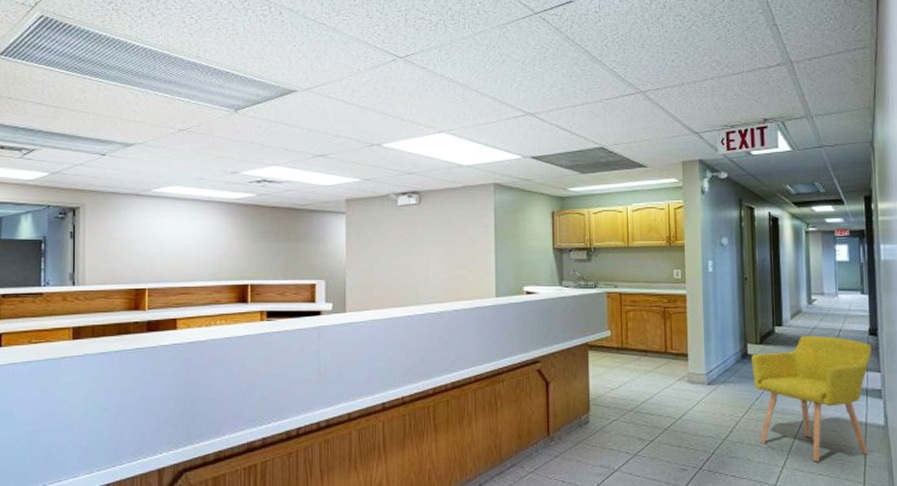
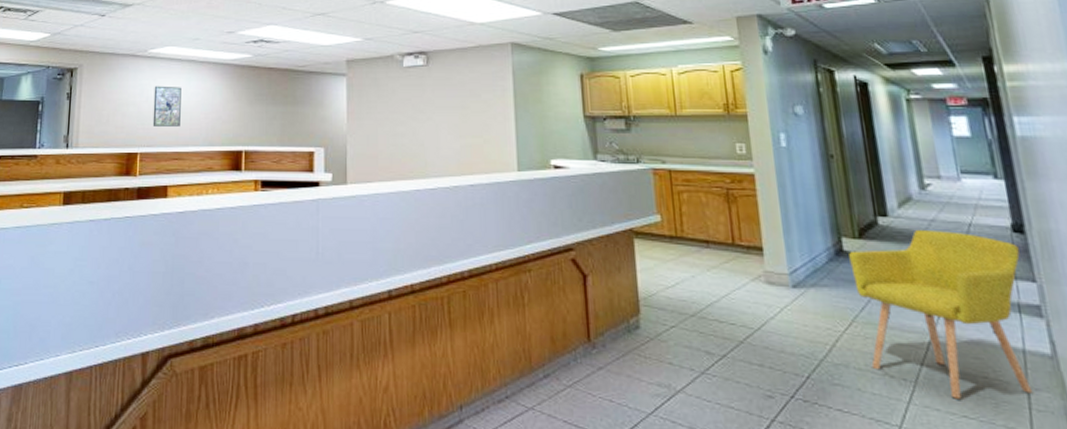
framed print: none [159,224,187,263] -> present [152,86,182,127]

